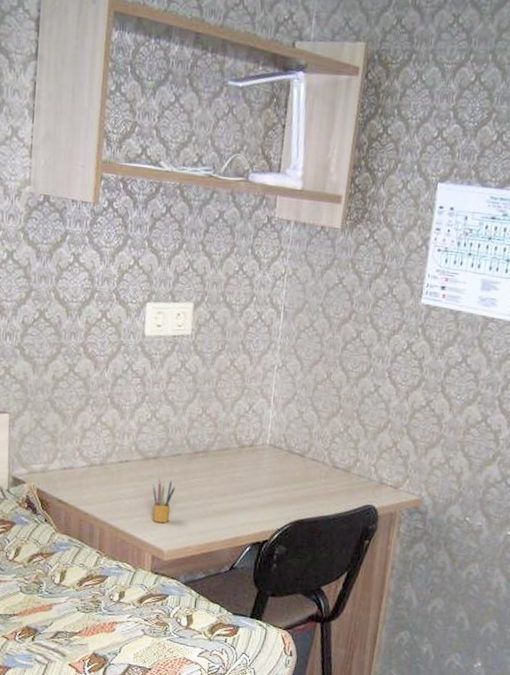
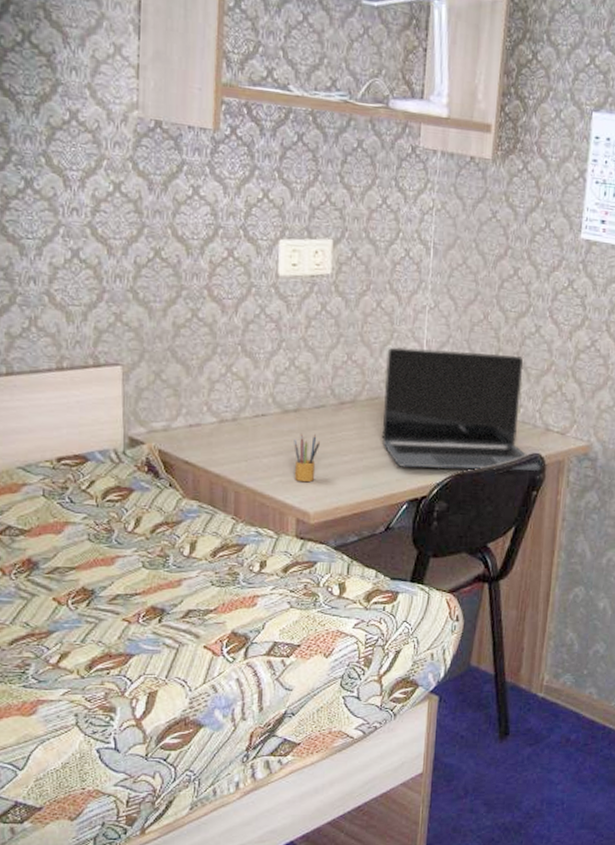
laptop: none [229,402,374,522] -> present [381,347,541,472]

